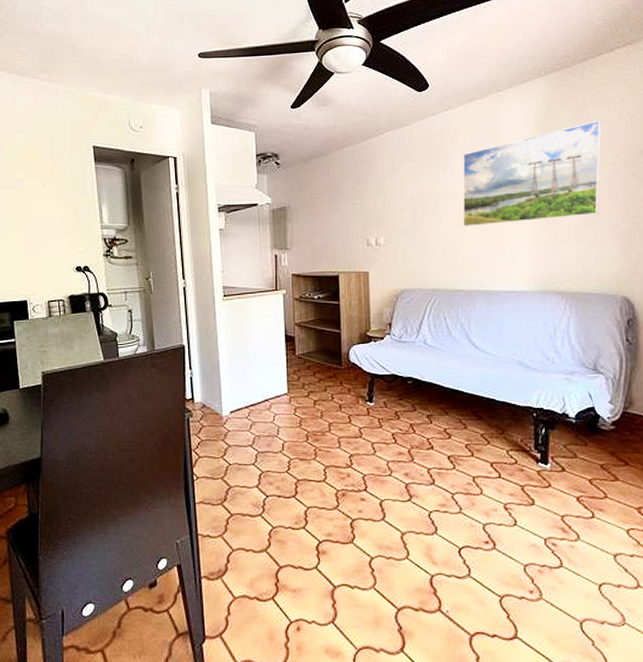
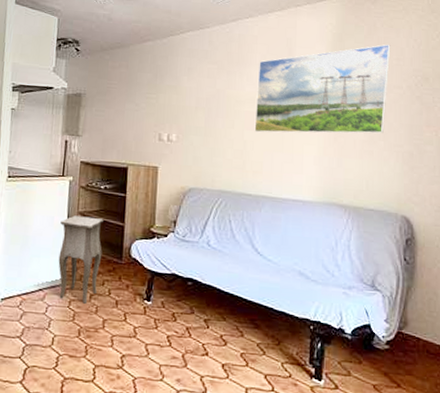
side table: none [279,327,322,410] -> present [58,215,104,304]

